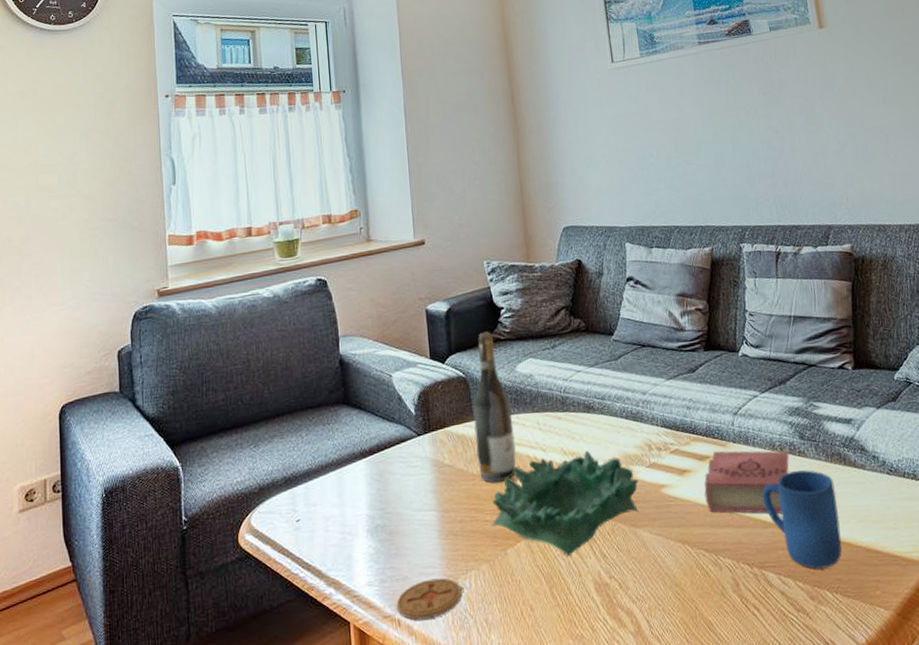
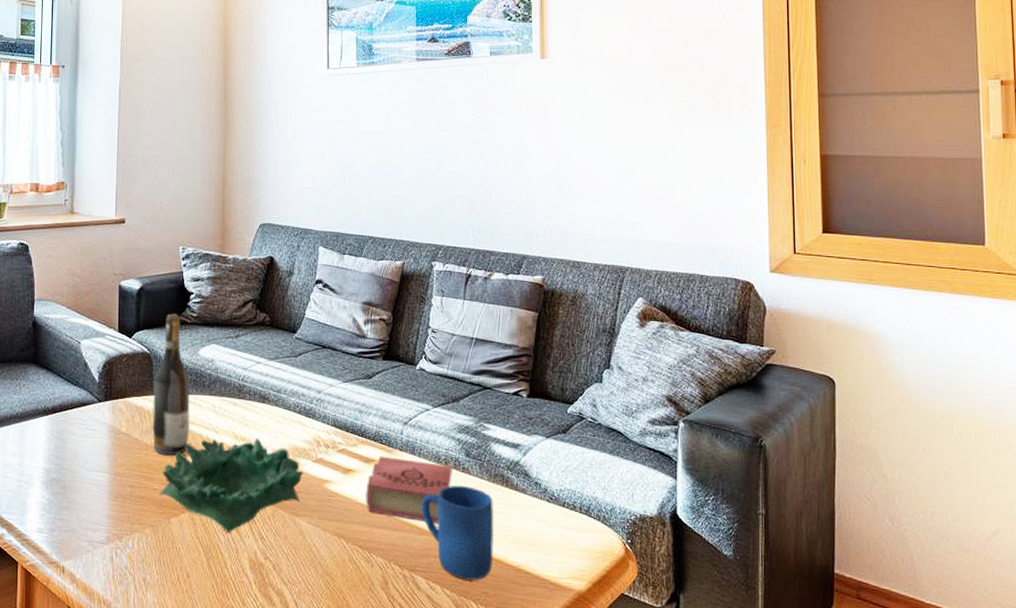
coaster: present [396,578,462,620] -> none [62,534,125,570]

